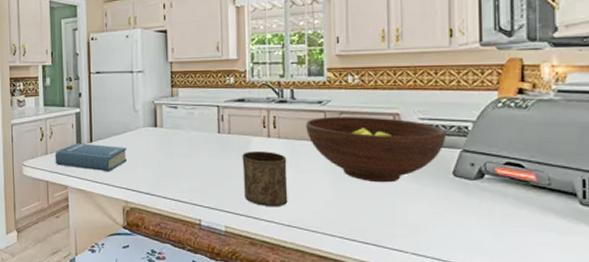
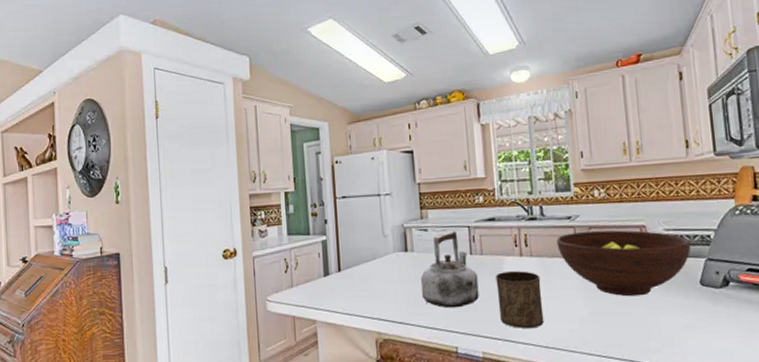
book: present [55,143,128,172] -> none [301,273,379,303]
kettle: none [168,110,225,183] -> present [420,231,479,308]

